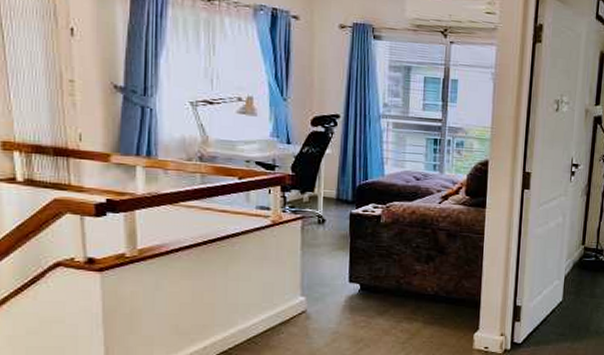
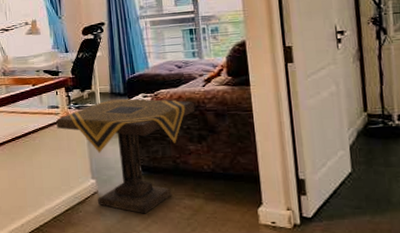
side table: none [265,205,428,337] -> present [56,98,196,214]

